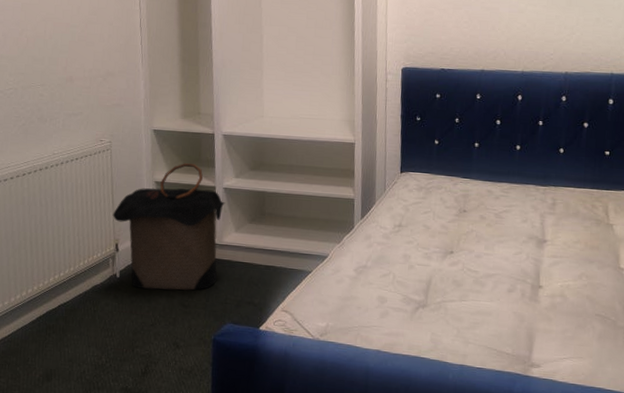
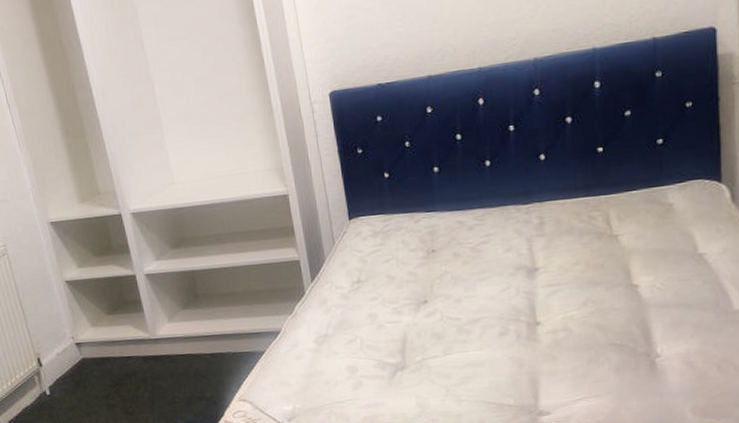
laundry hamper: present [112,163,225,290] -> none [26,253,159,403]

